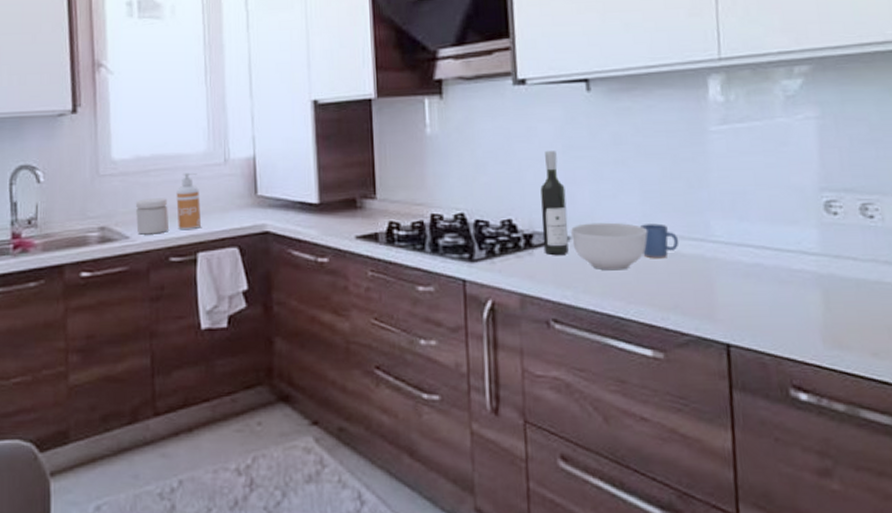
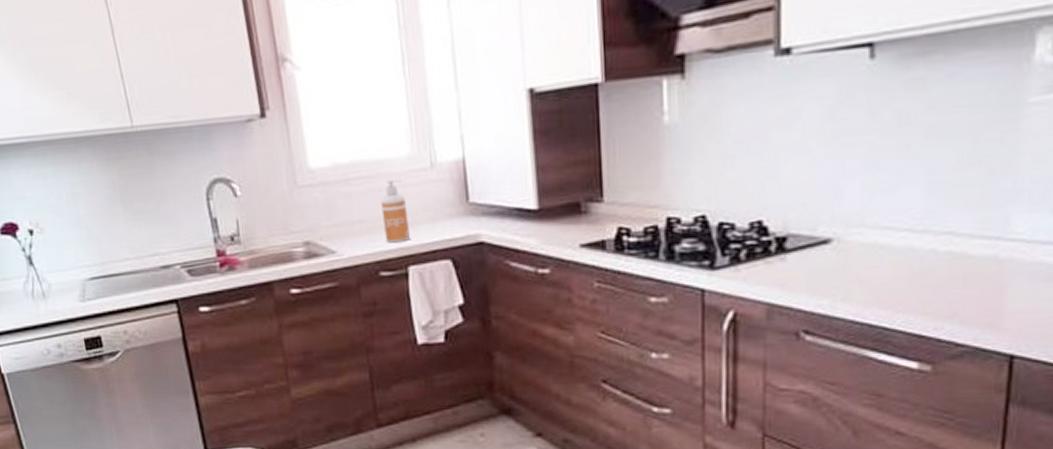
jar: present [135,198,168,235] -> none [338,208,376,249]
bottle: present [540,150,569,255] -> none [798,136,831,260]
bowl: present [570,222,648,271] -> none [832,220,930,276]
mug: present [640,223,679,259] -> none [920,220,968,262]

